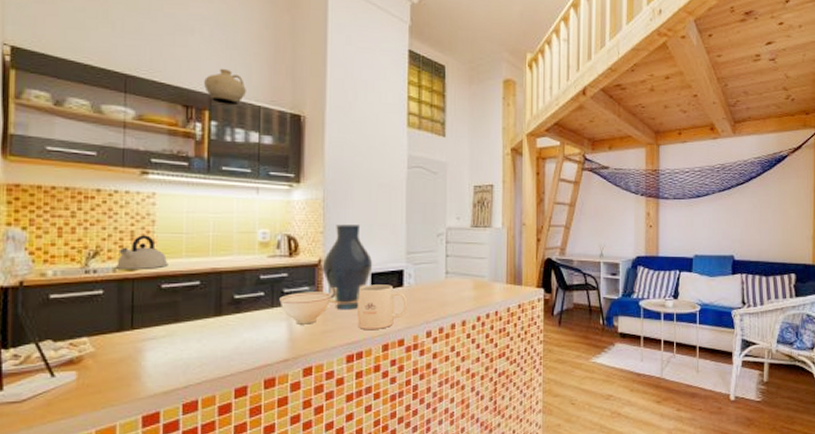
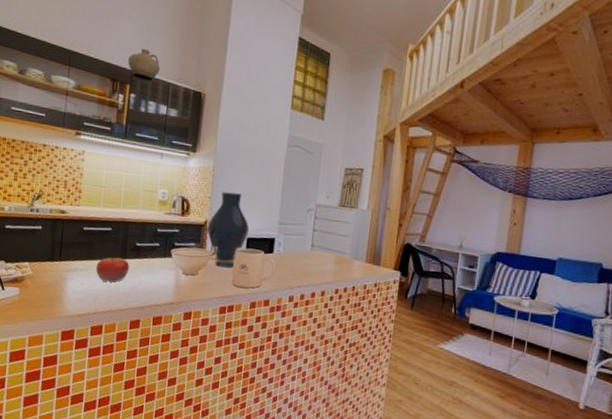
kettle: present [116,235,168,270] -> none [52,185,90,214]
fruit: none [182,313,228,346] -> present [95,255,130,283]

